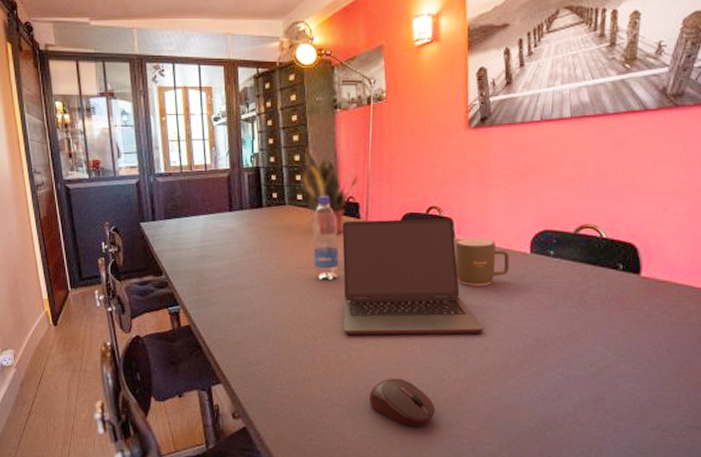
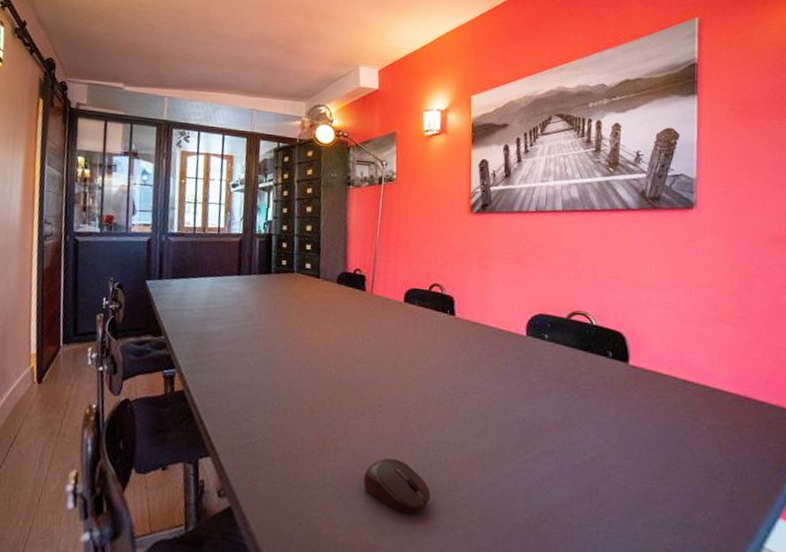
potted plant: present [300,147,359,236] -> none [310,218,367,307]
bottle: present [311,196,339,280] -> none [316,266,344,351]
laptop: present [342,218,484,335] -> none [342,292,481,415]
mug: present [455,238,510,286] -> none [455,317,507,366]

